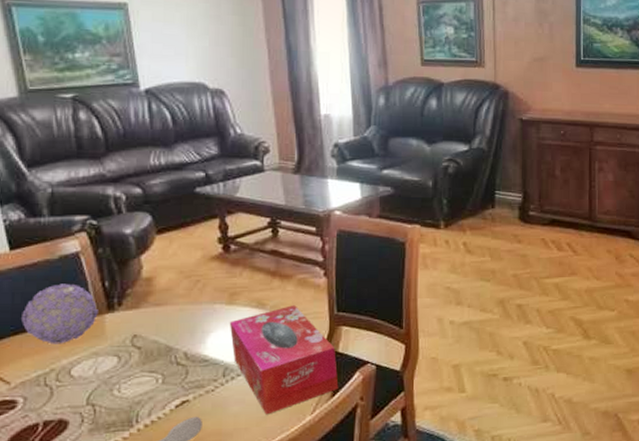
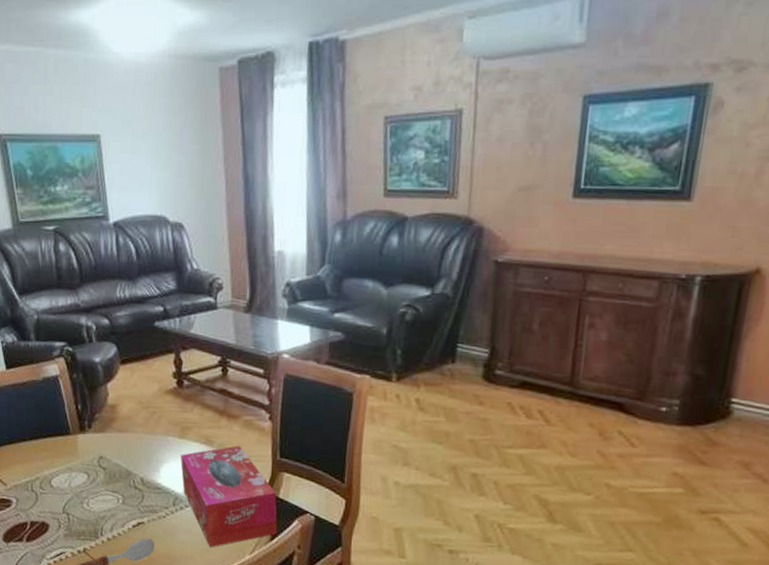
decorative ball: present [22,283,98,344] -> none [15,403,73,457]

